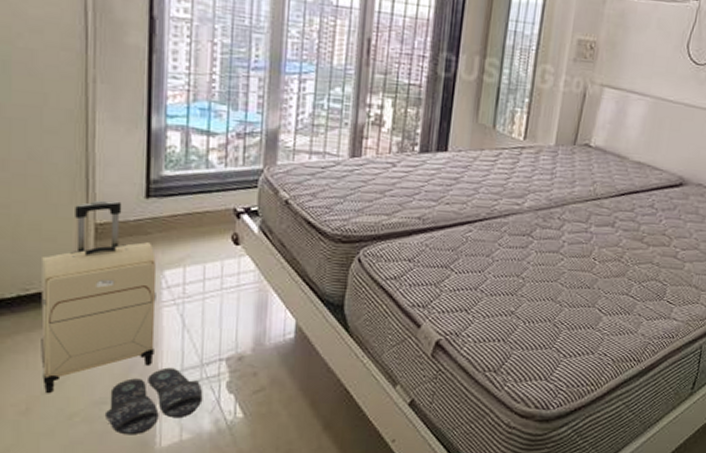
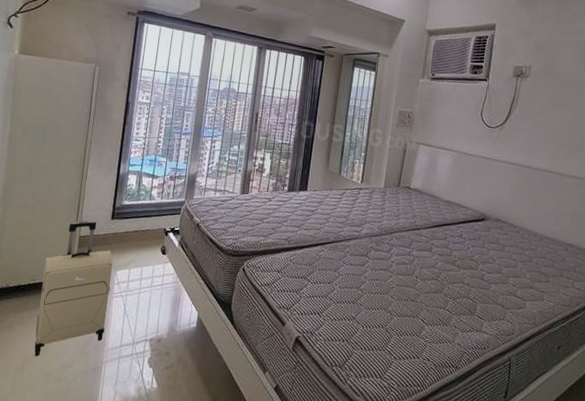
slippers: present [104,367,202,435] -> none [68,343,132,394]

